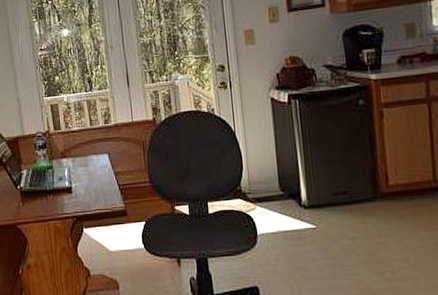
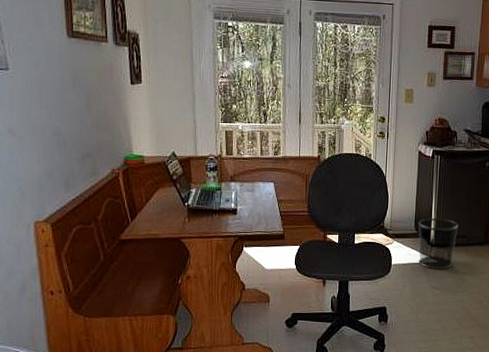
waste bin: none [282,173,336,237] -> present [418,217,459,270]

